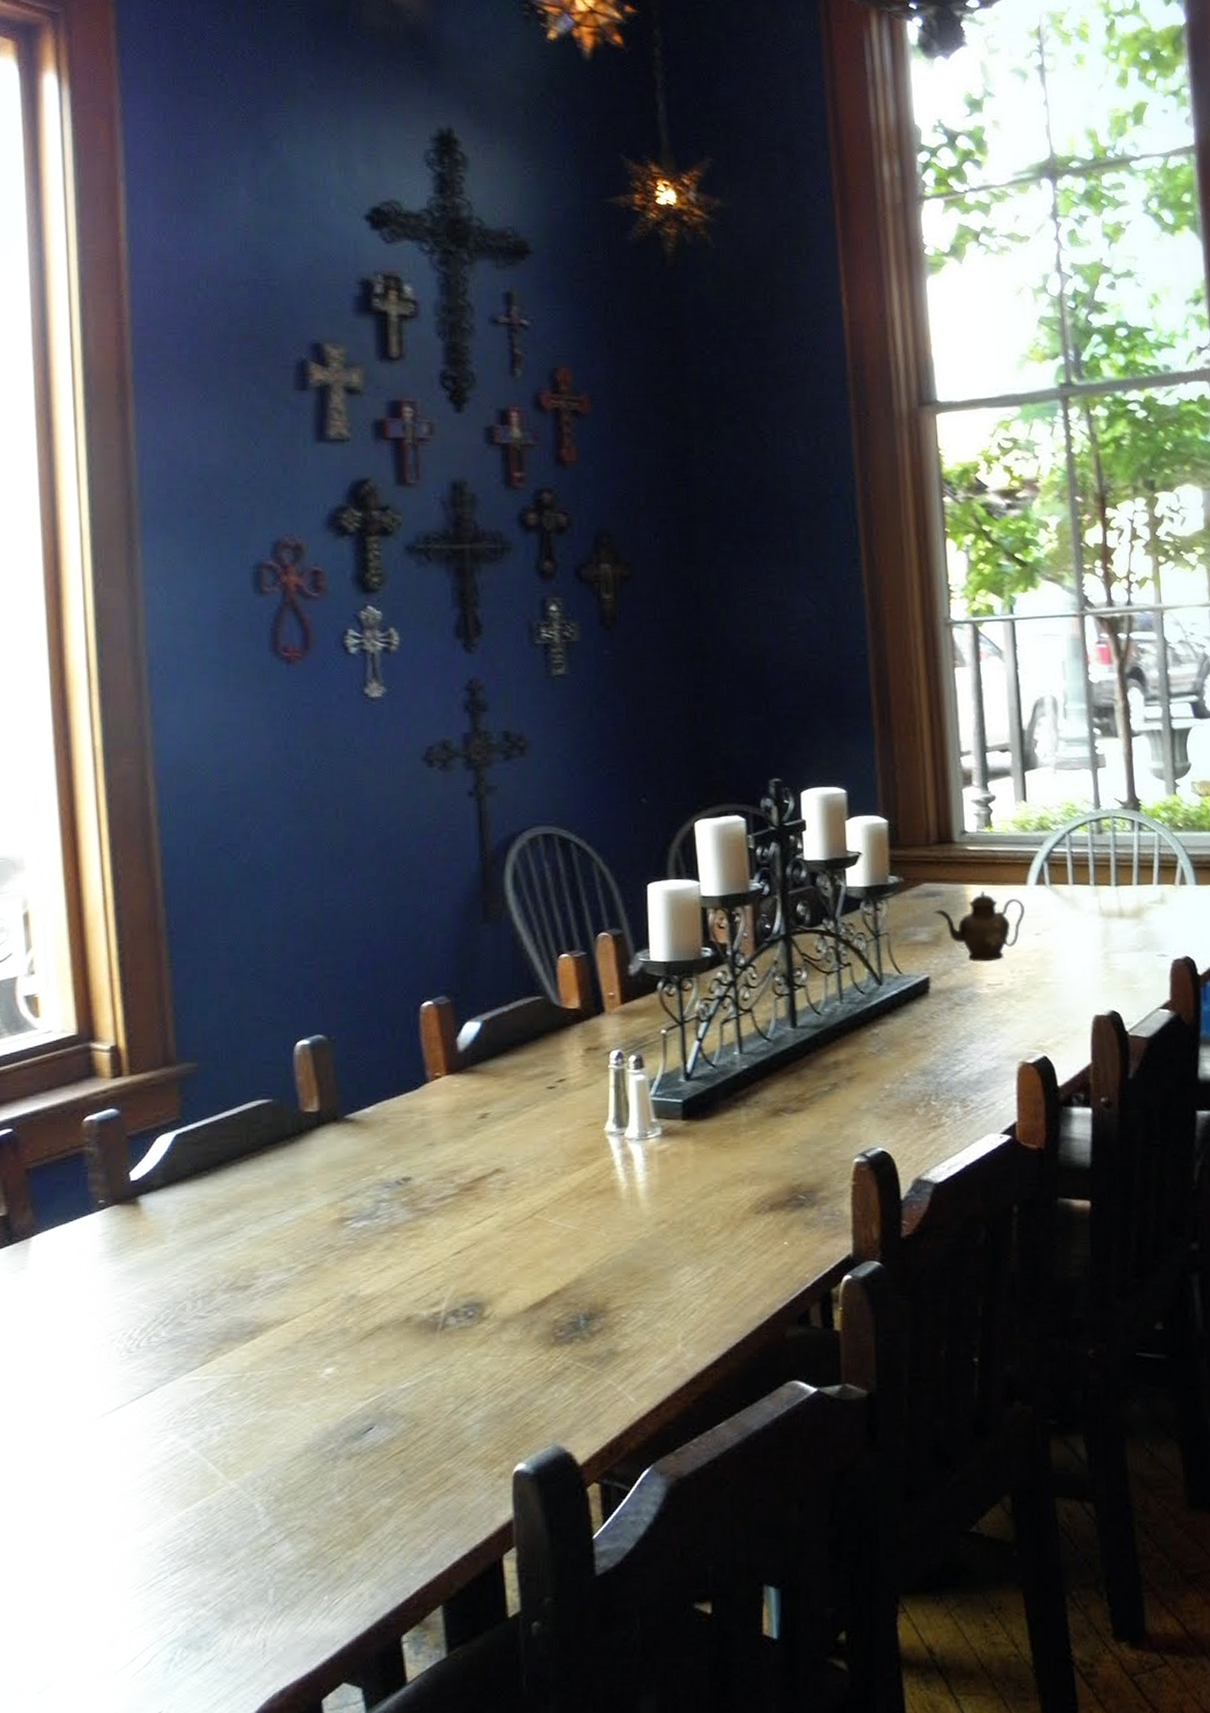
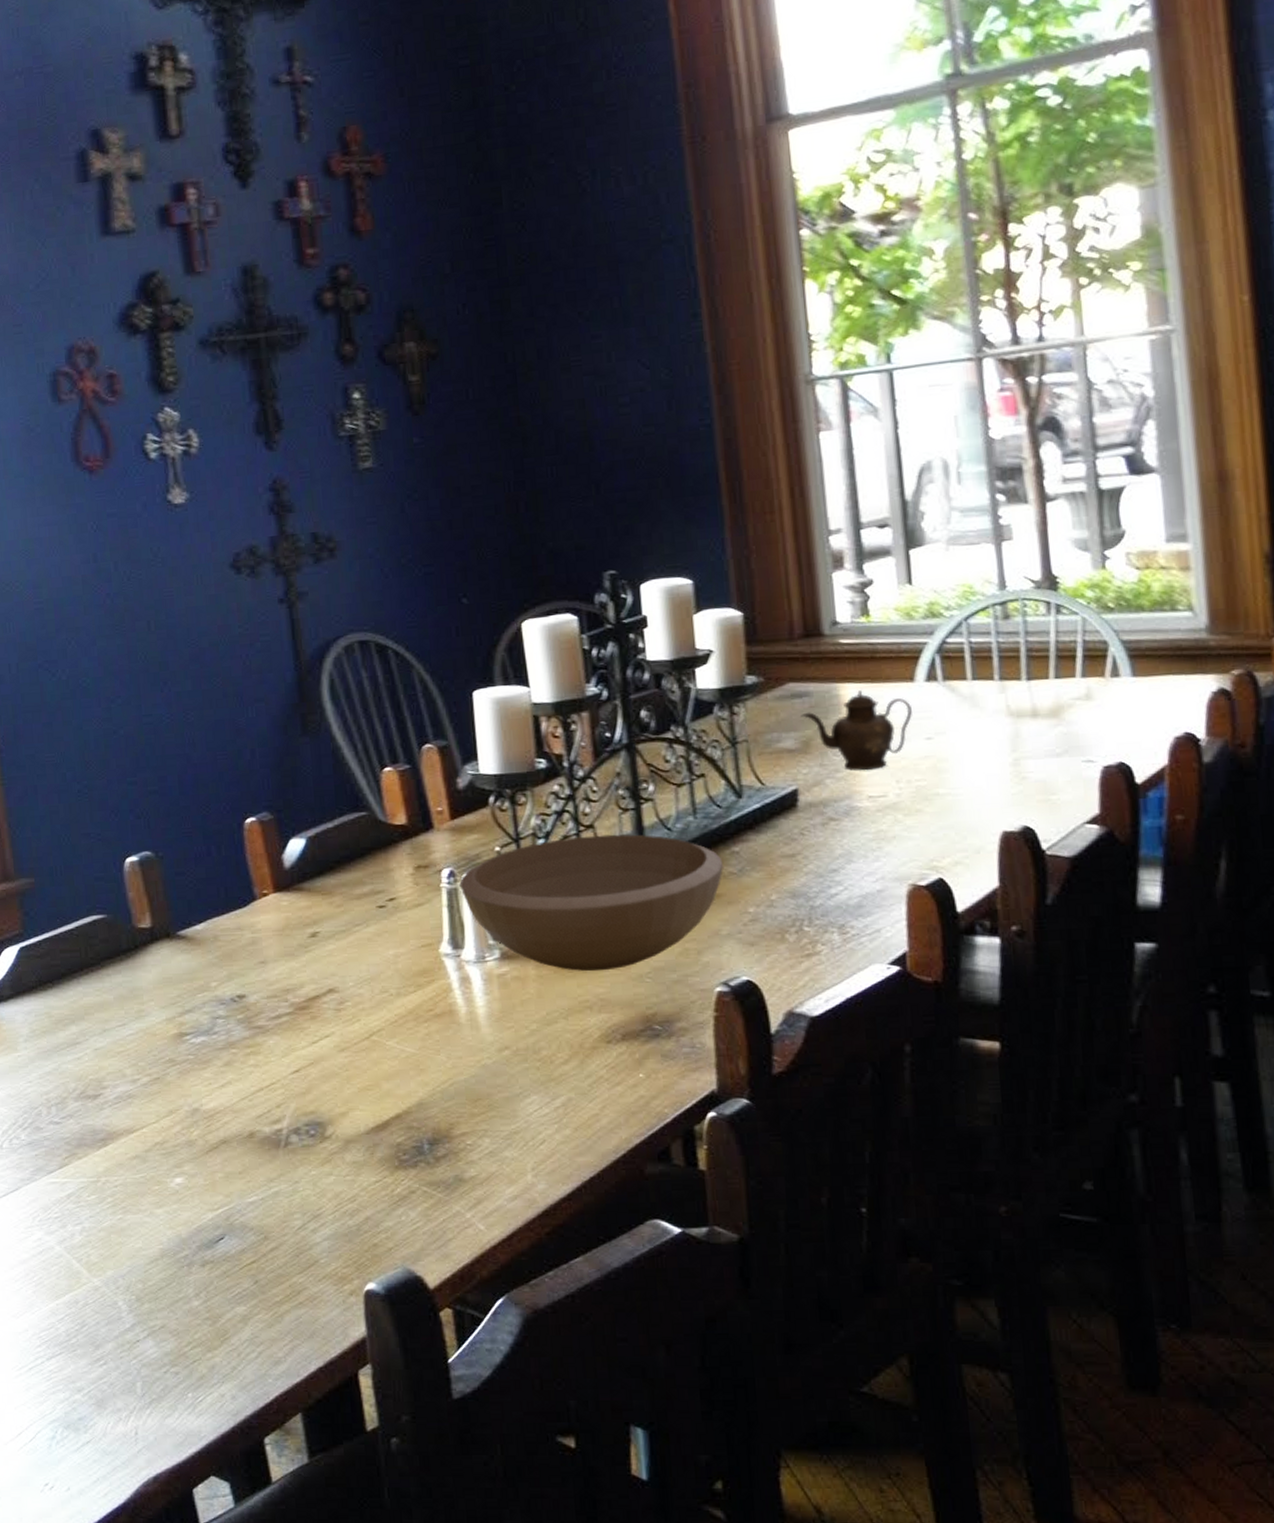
bowl: none [626,1017,864,1146] -> present [459,834,723,972]

